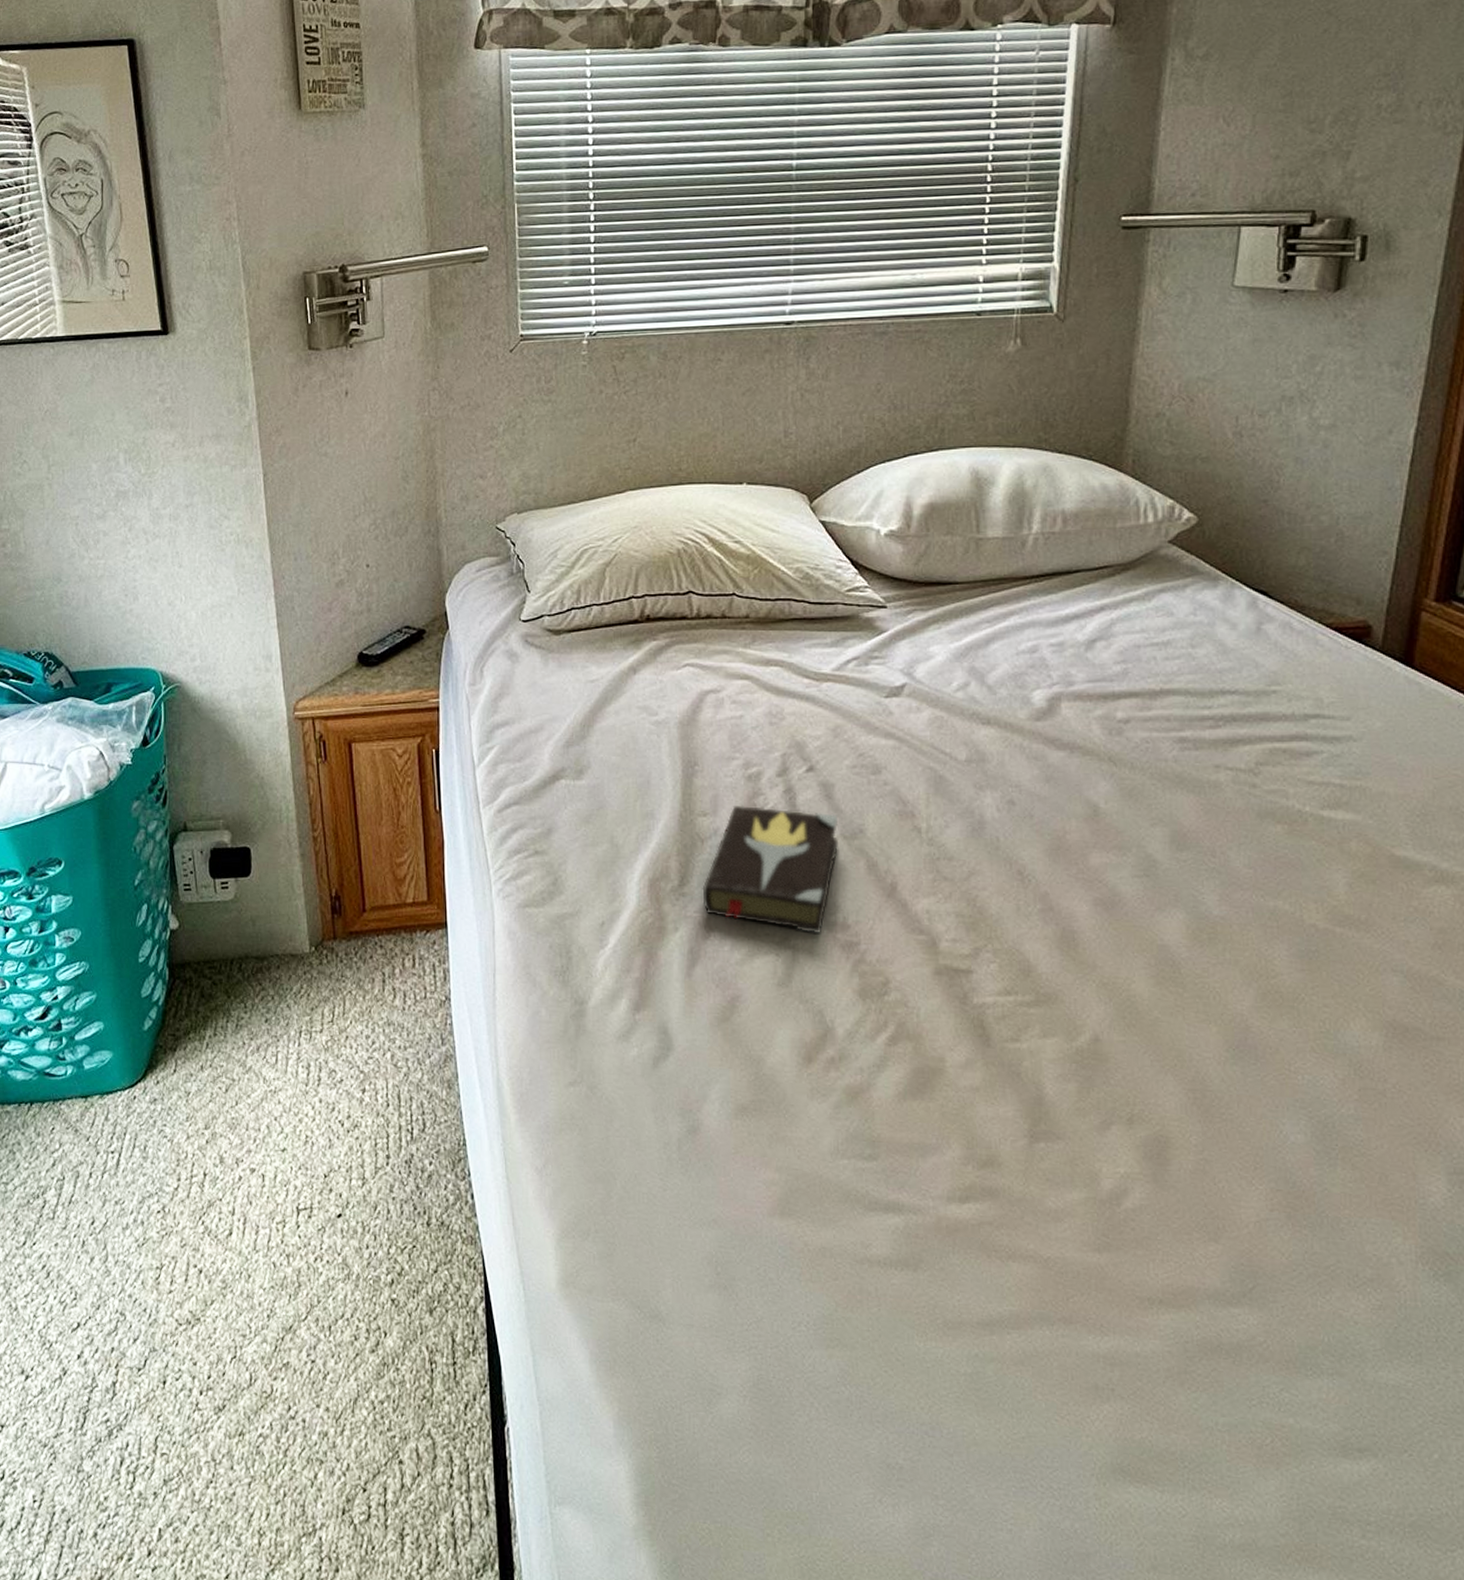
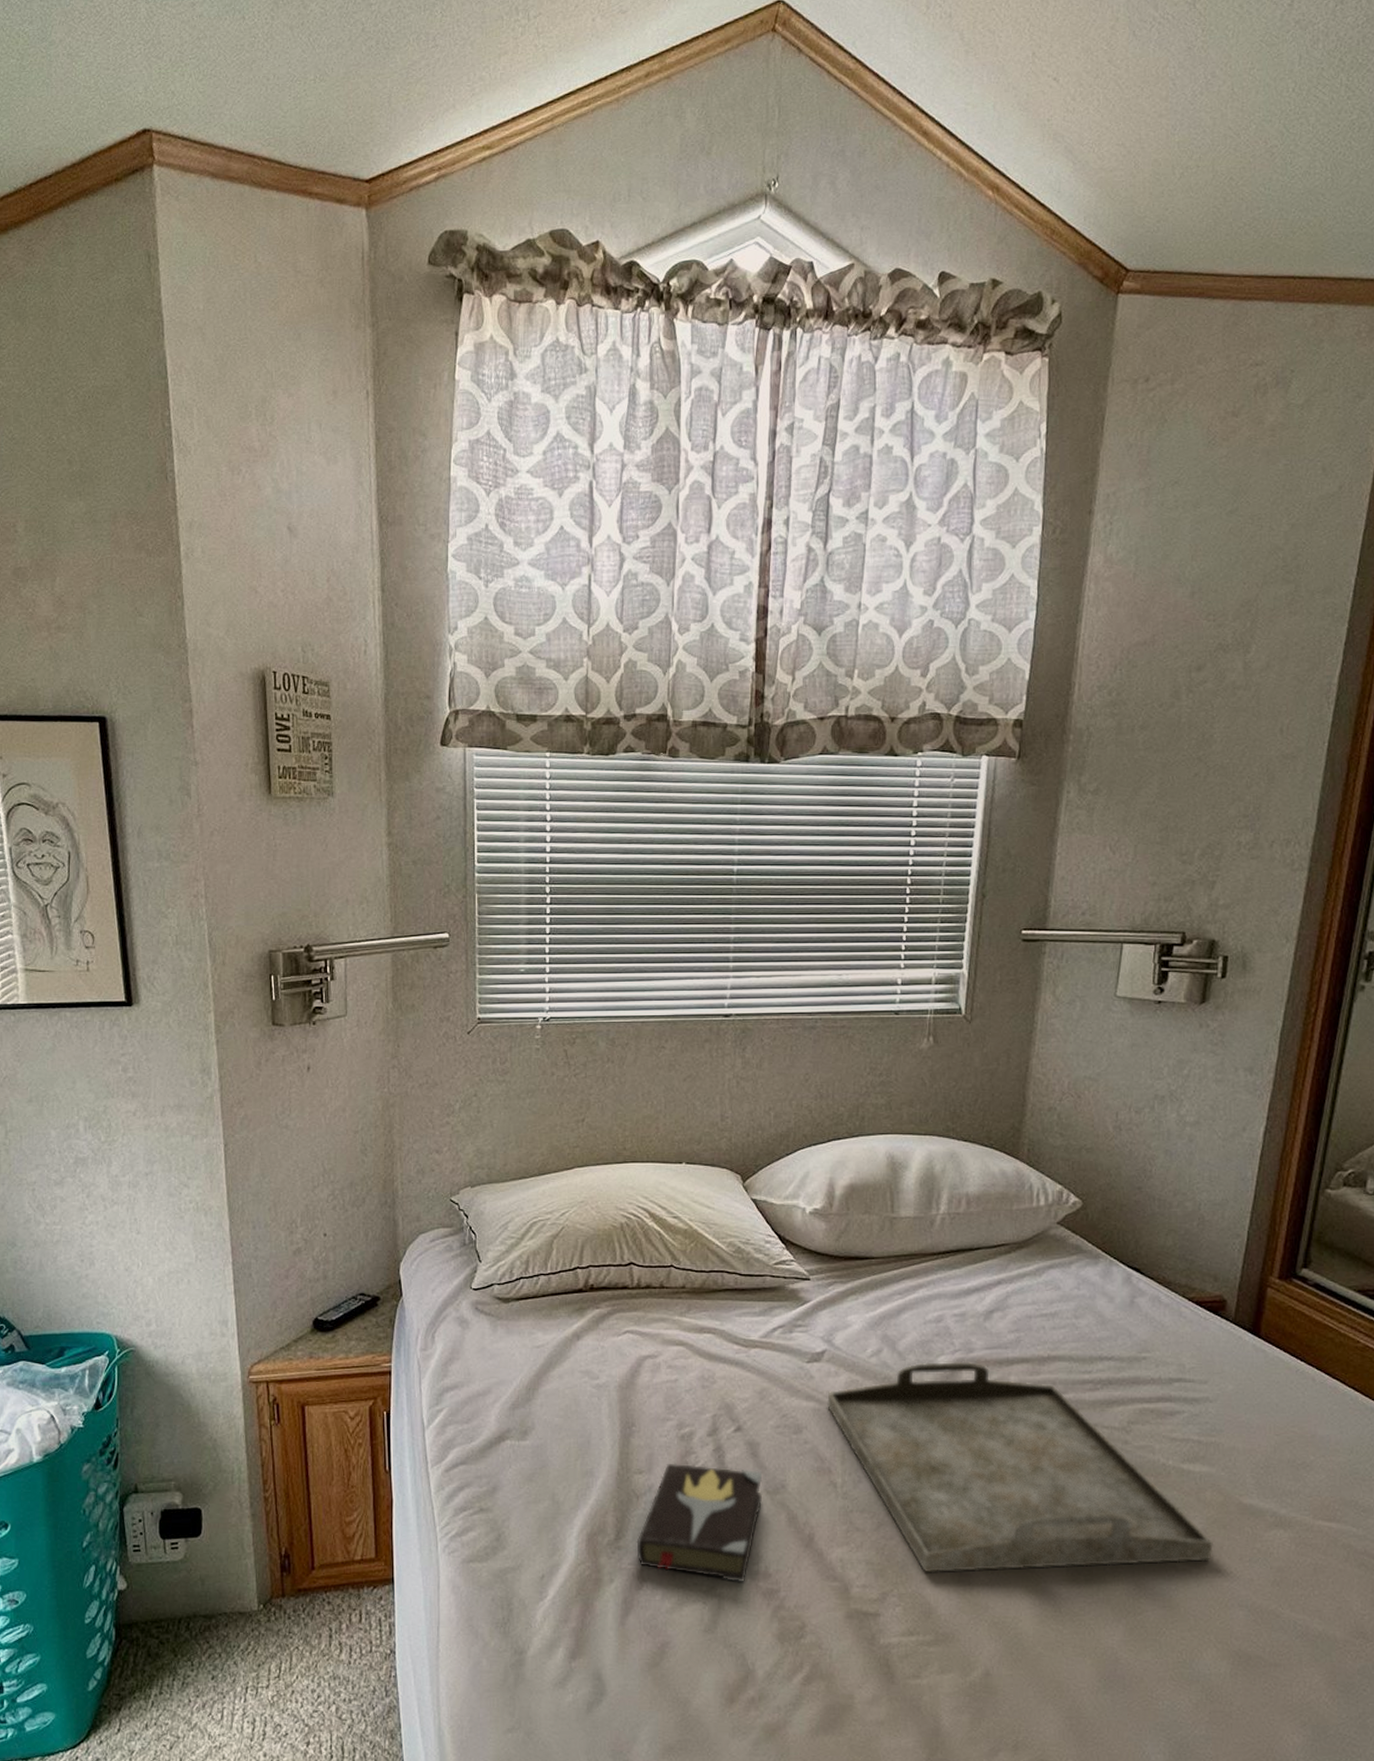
serving tray: none [907,695,1361,928] -> present [826,1361,1213,1573]

